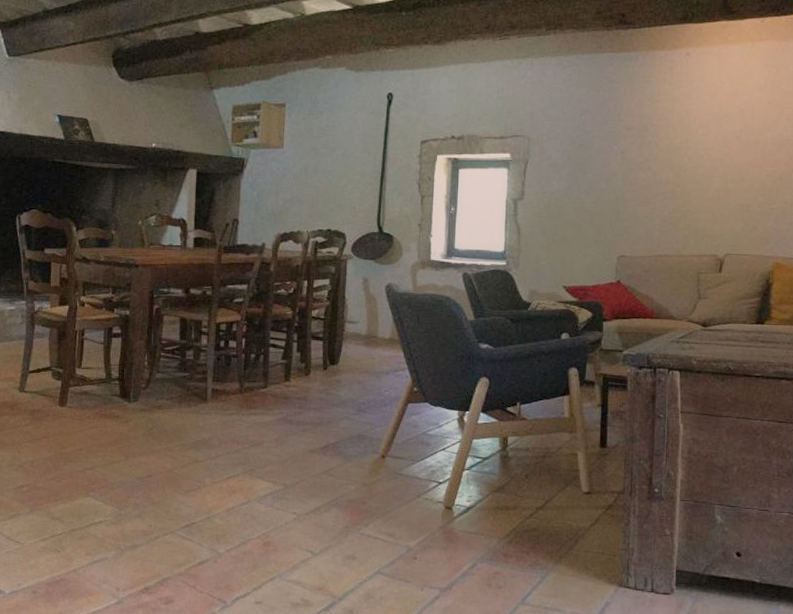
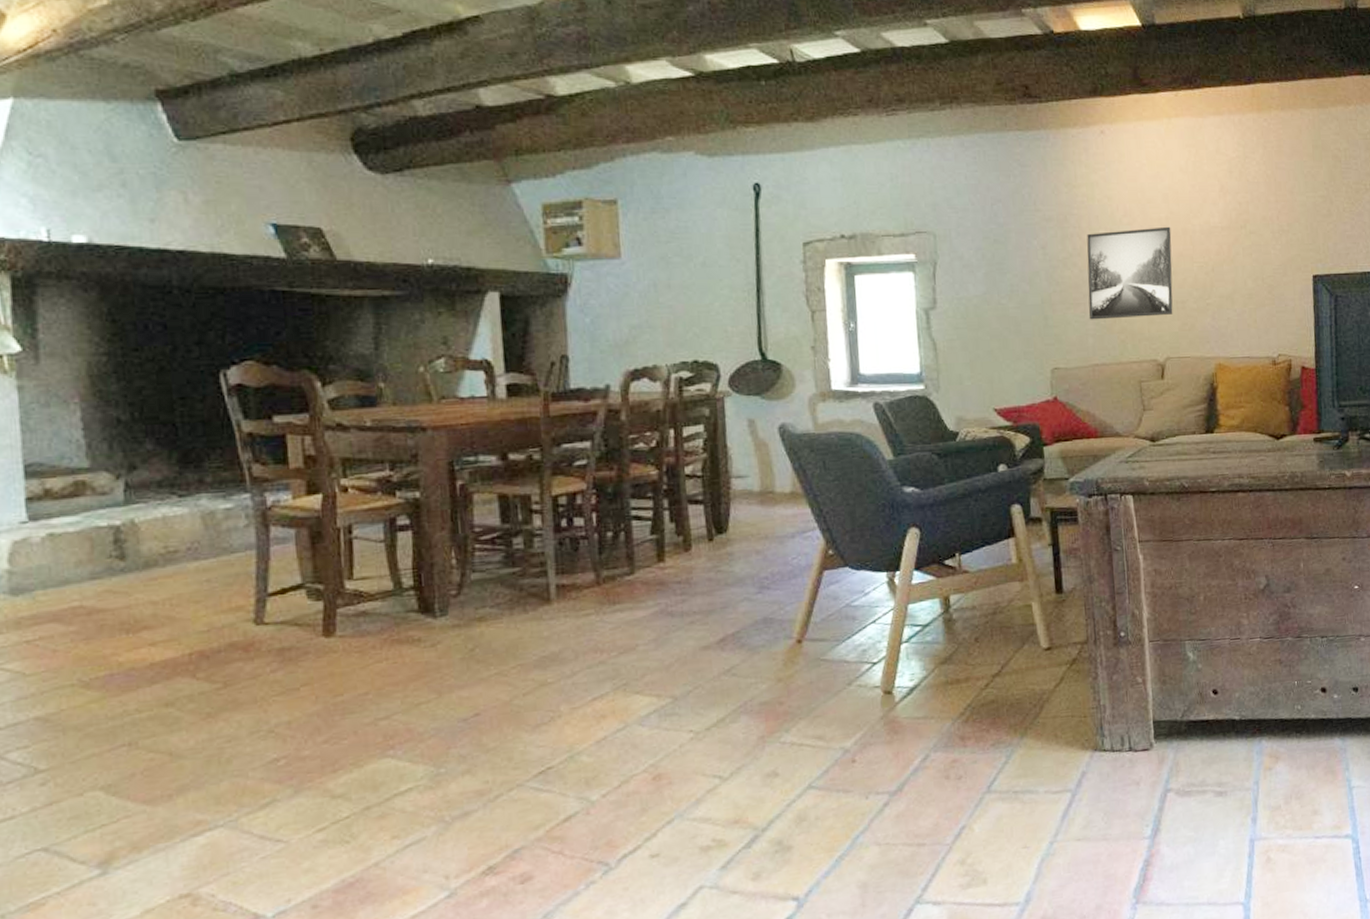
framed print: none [657,138,744,217] -> present [1087,226,1173,320]

